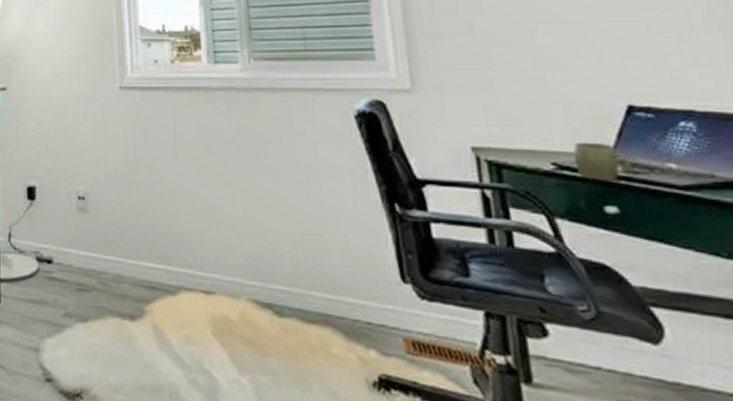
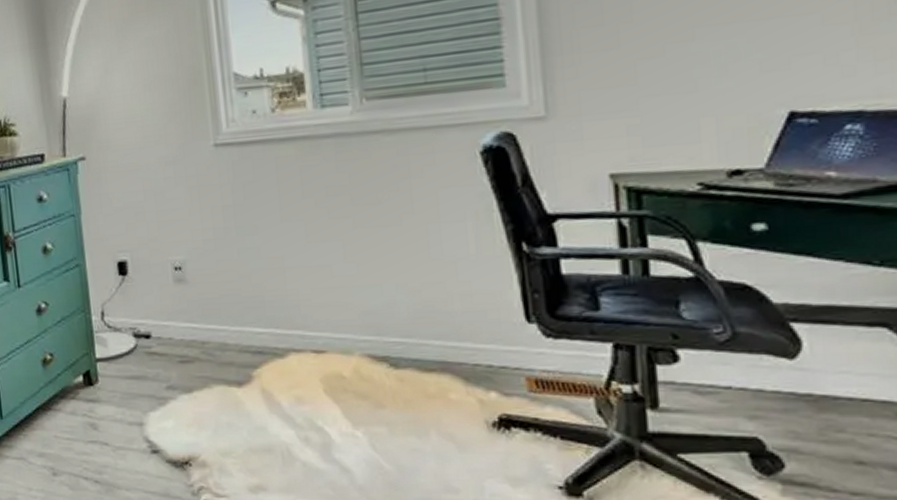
mug: present [573,142,632,181] -> none [722,156,786,197]

